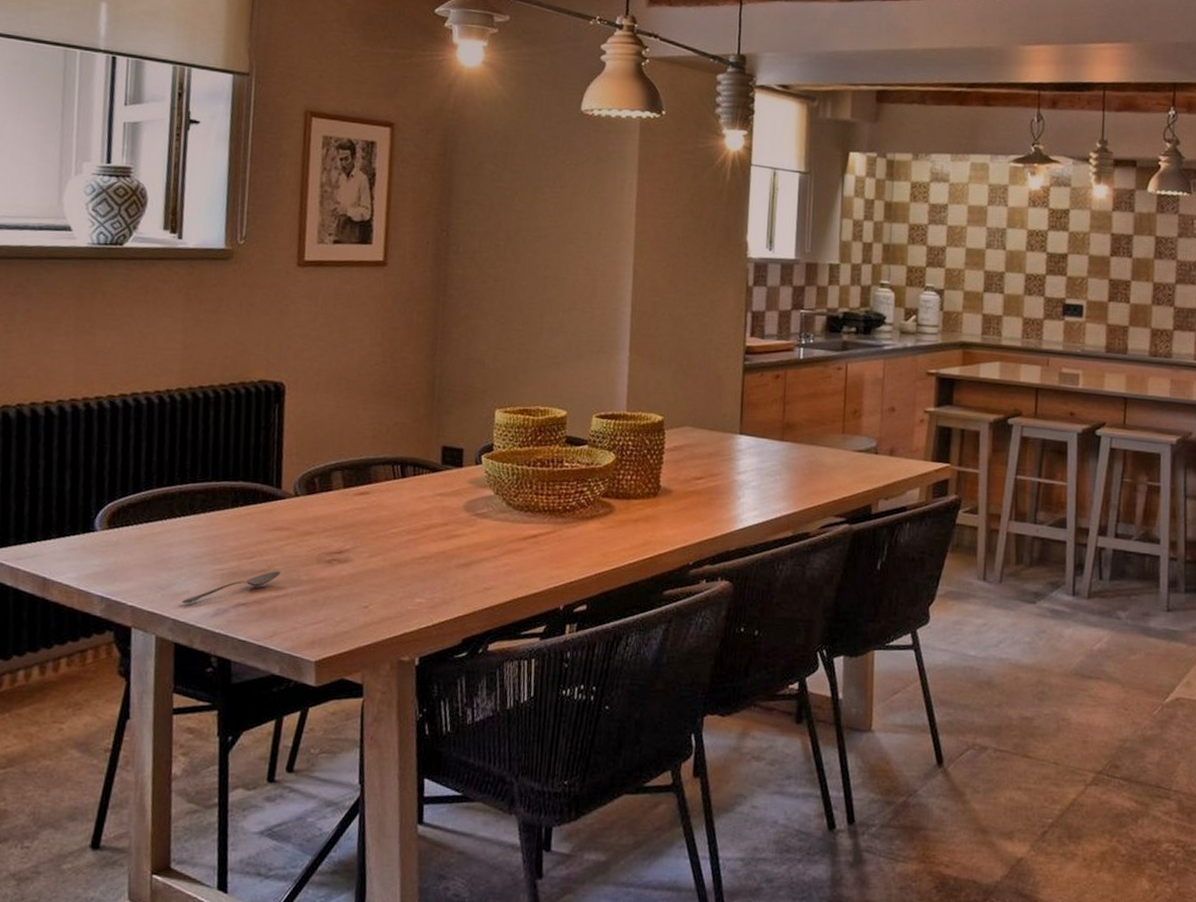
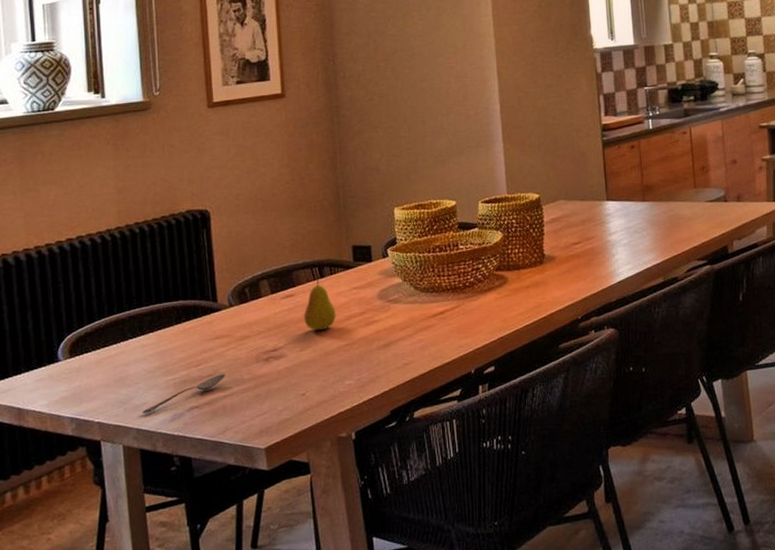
fruit: none [377,478,415,537] -> present [304,279,336,331]

